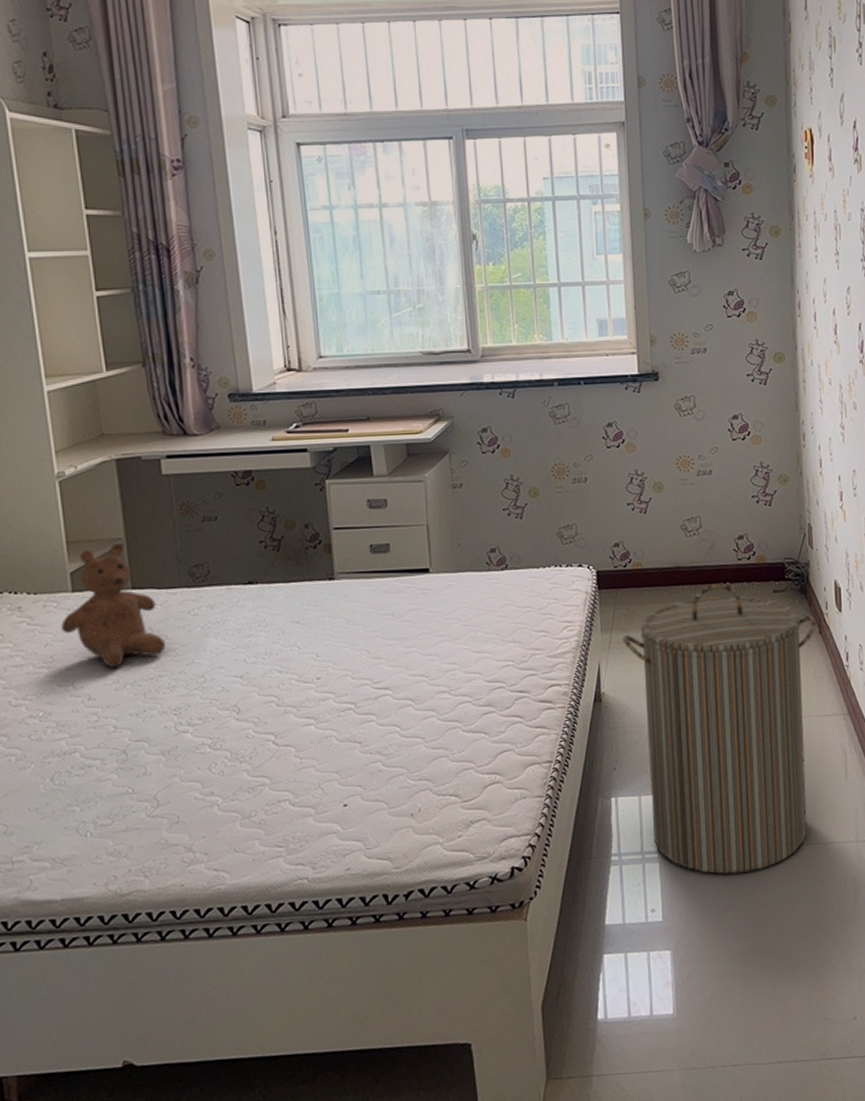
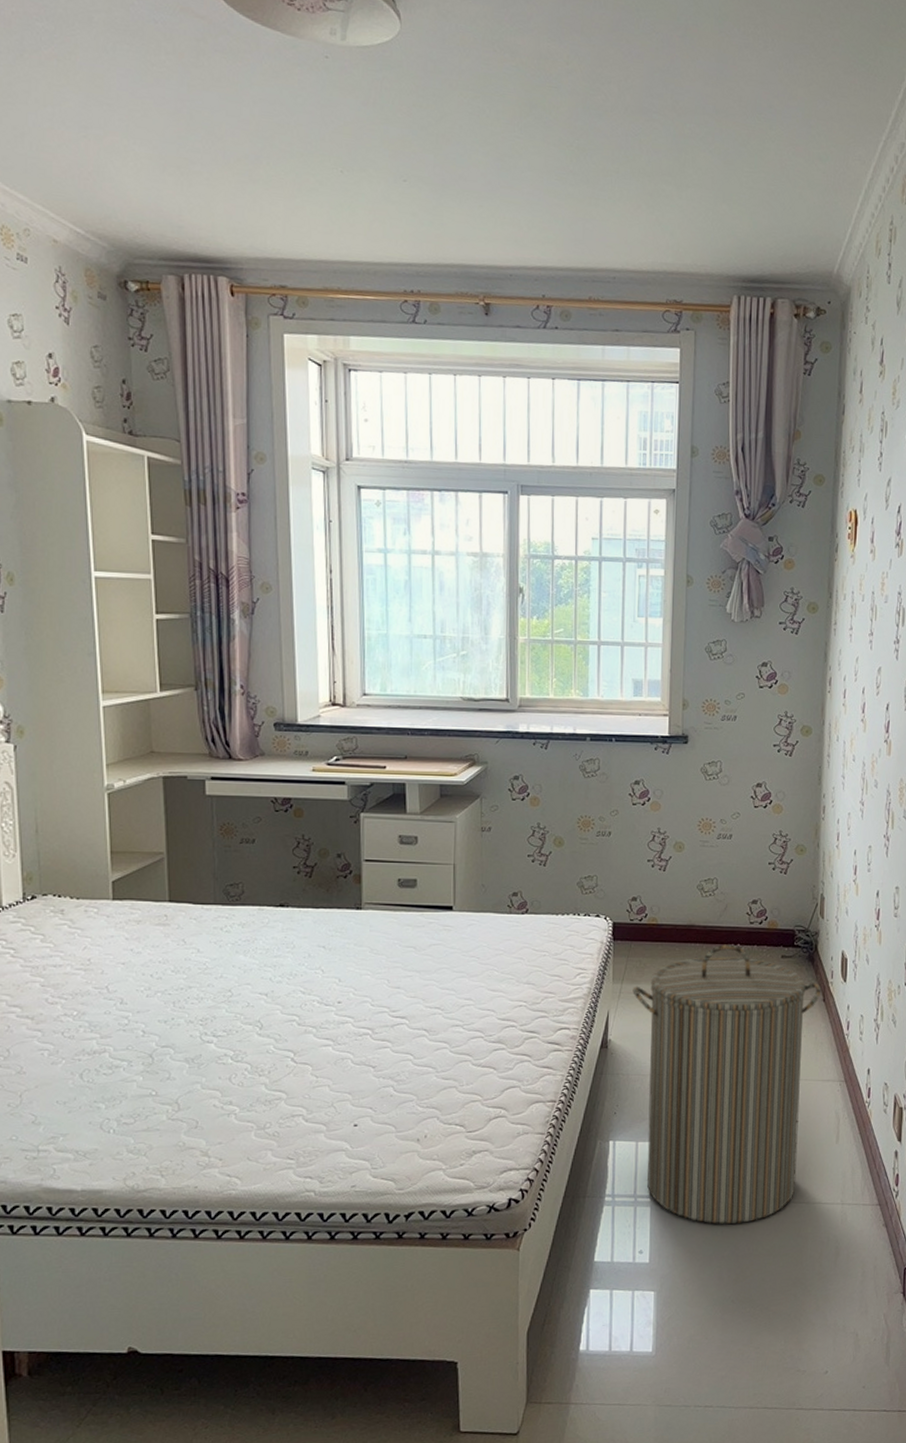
teddy bear: present [61,543,166,668] -> none [100,857,198,976]

